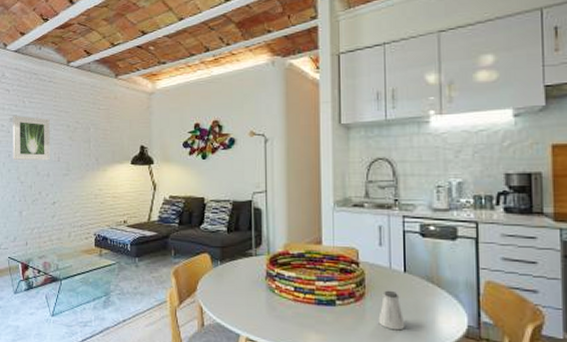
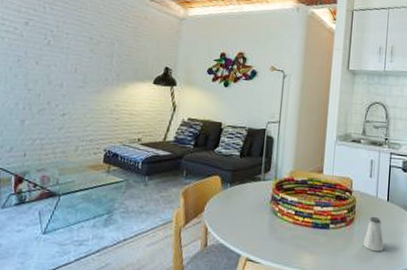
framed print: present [13,116,51,161] -> none [22,20,71,71]

